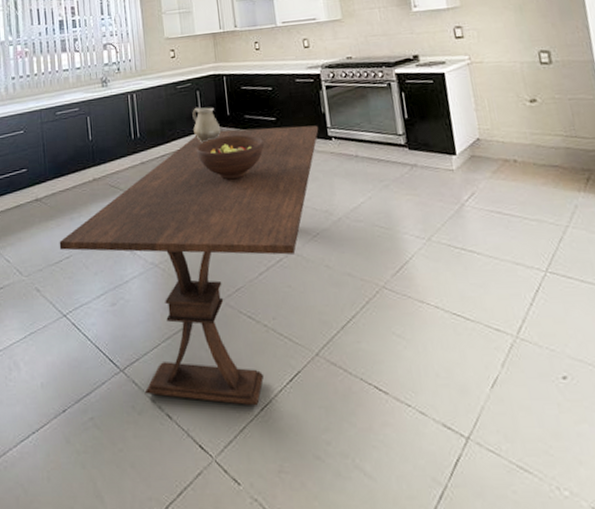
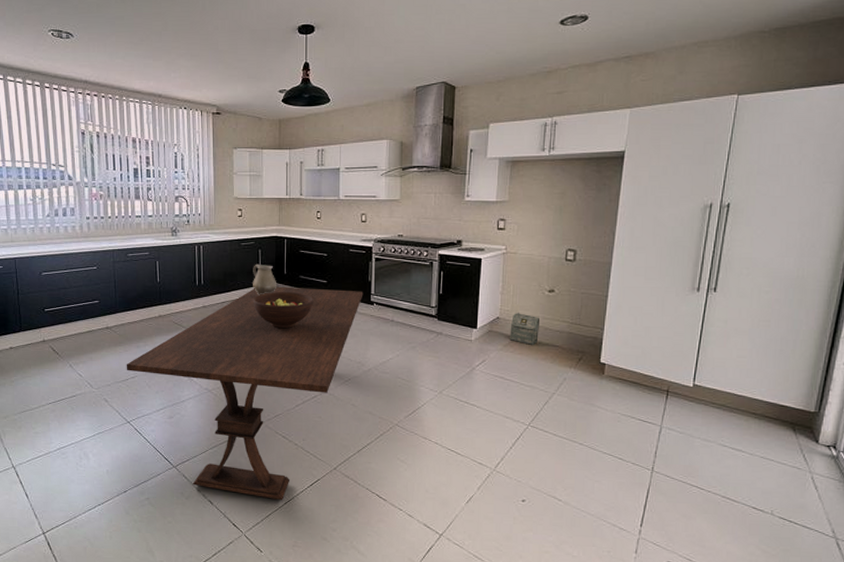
bag: none [494,131,532,169] -> present [510,313,539,346]

